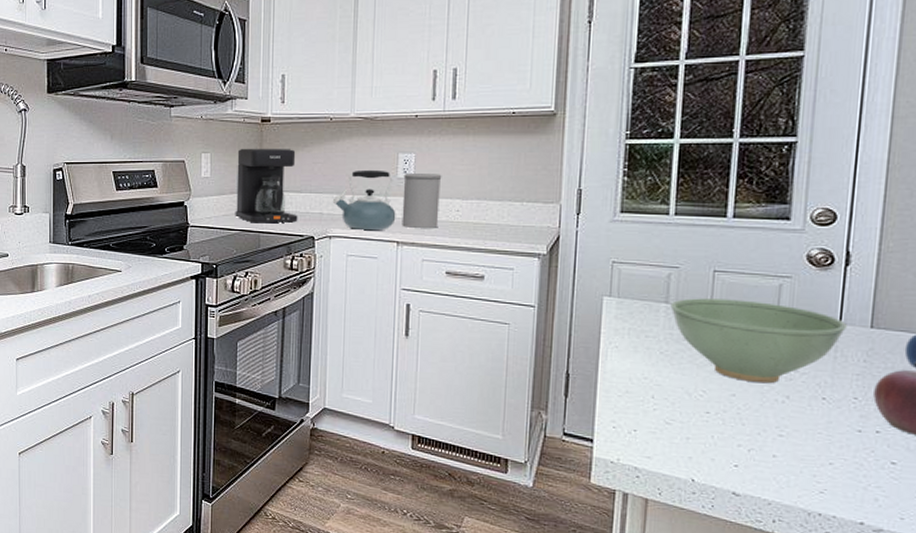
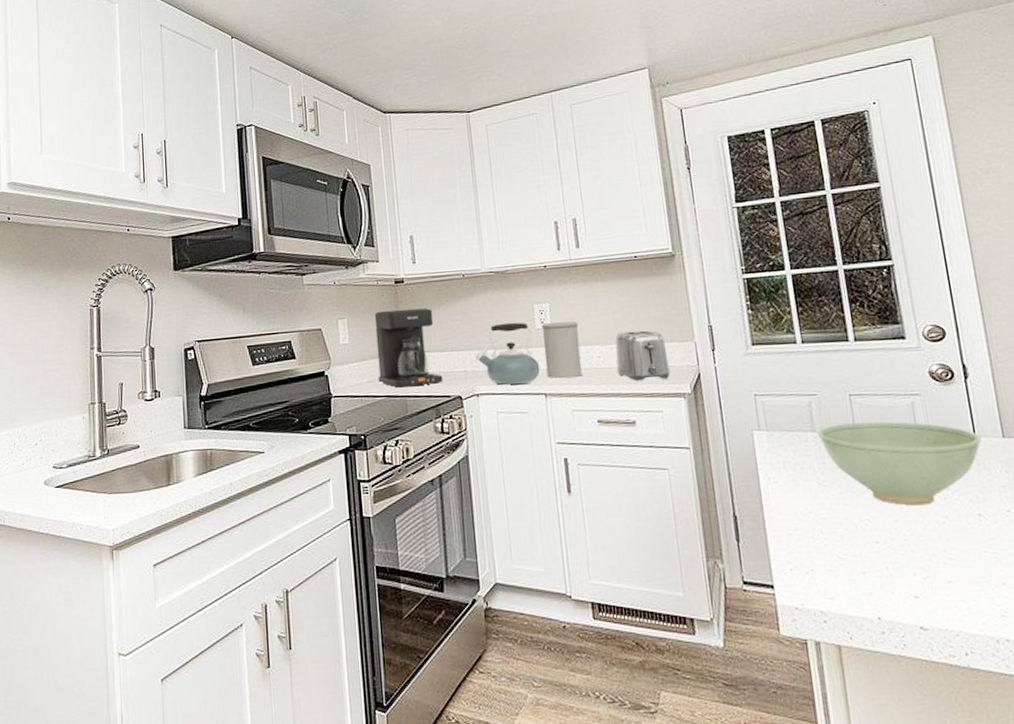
toaster: none [473,188,530,238] -> present [615,330,670,381]

